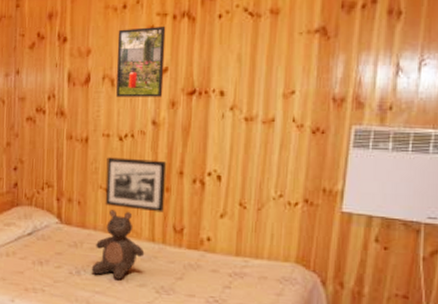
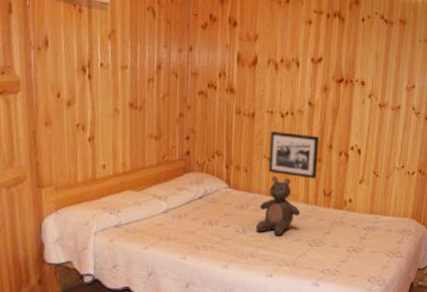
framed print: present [116,26,166,97] -> none [279,20,321,83]

